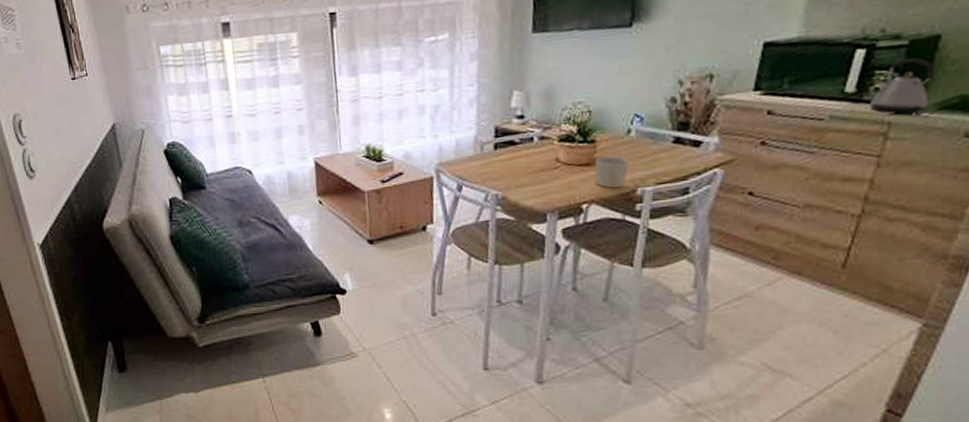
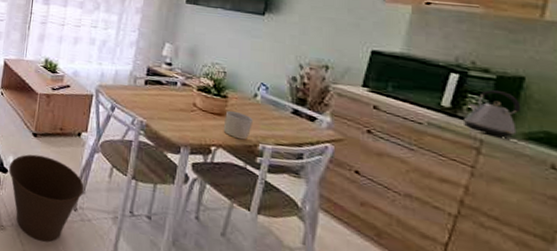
basket: none [347,263,441,359] -> present [9,154,84,243]

